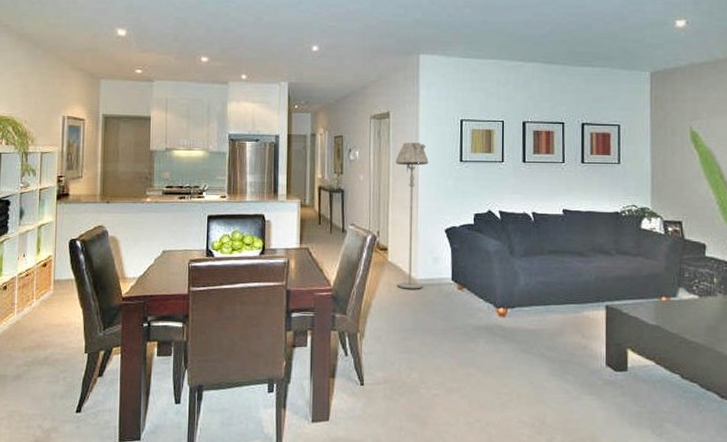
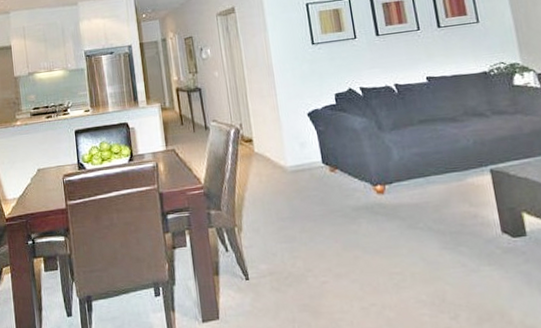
floor lamp: present [396,143,429,289] -> none [247,32,294,178]

